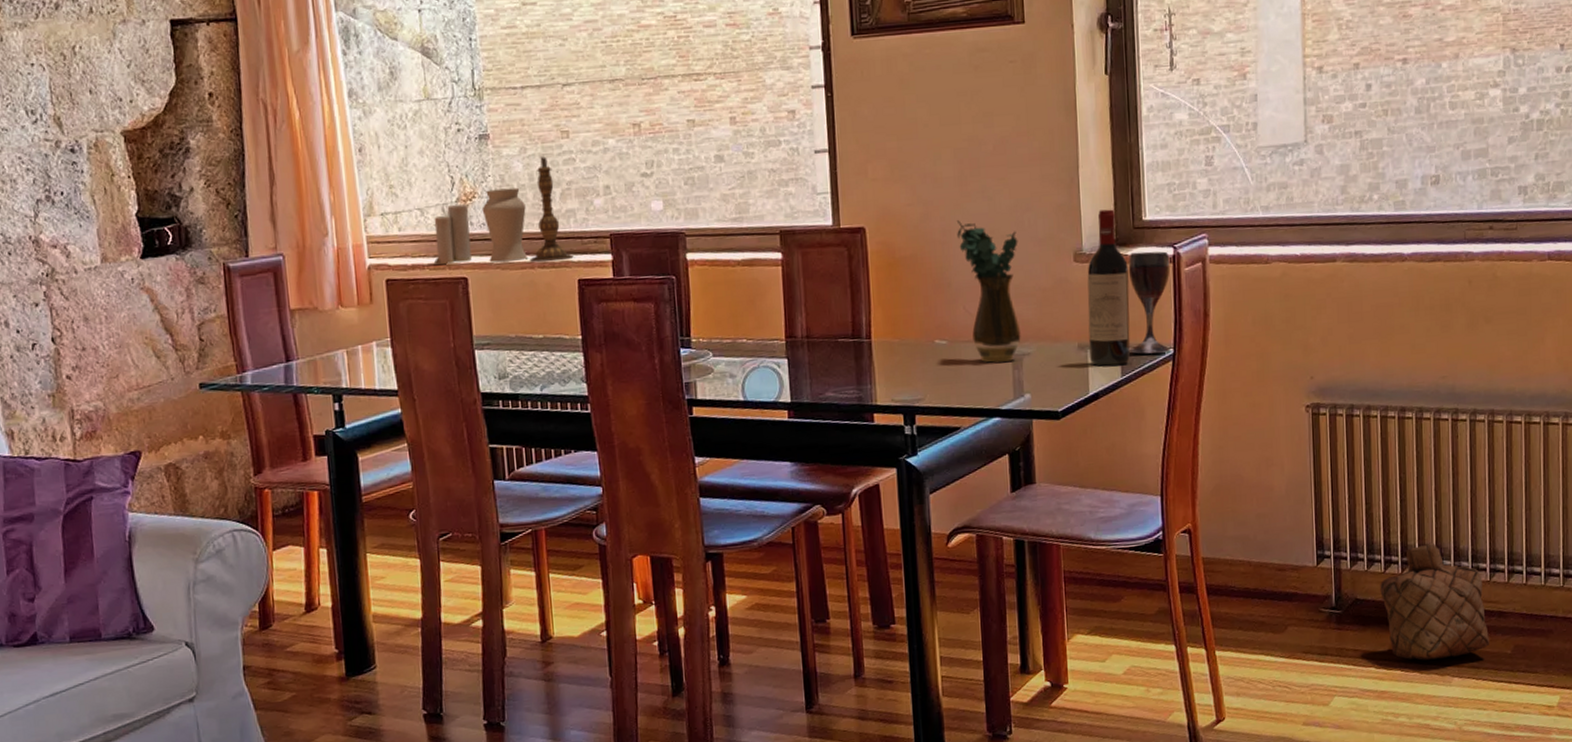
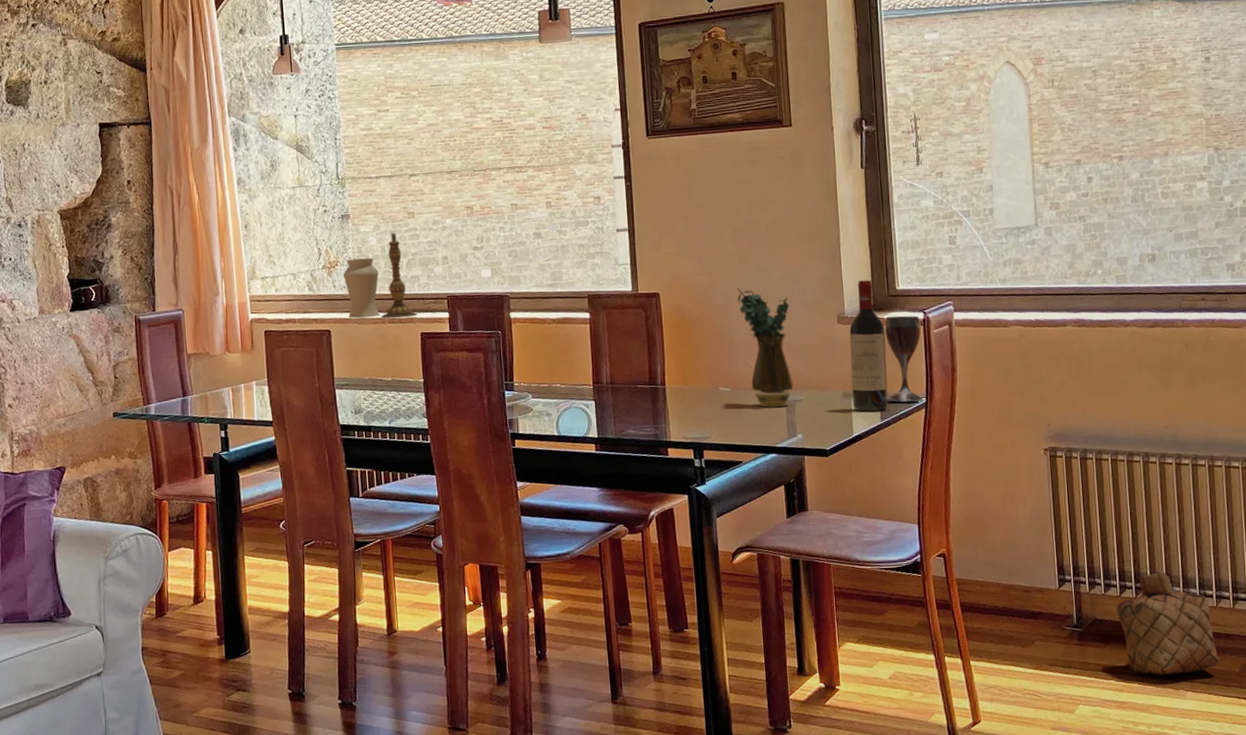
candle: present [433,202,472,266] -> none [303,269,334,320]

